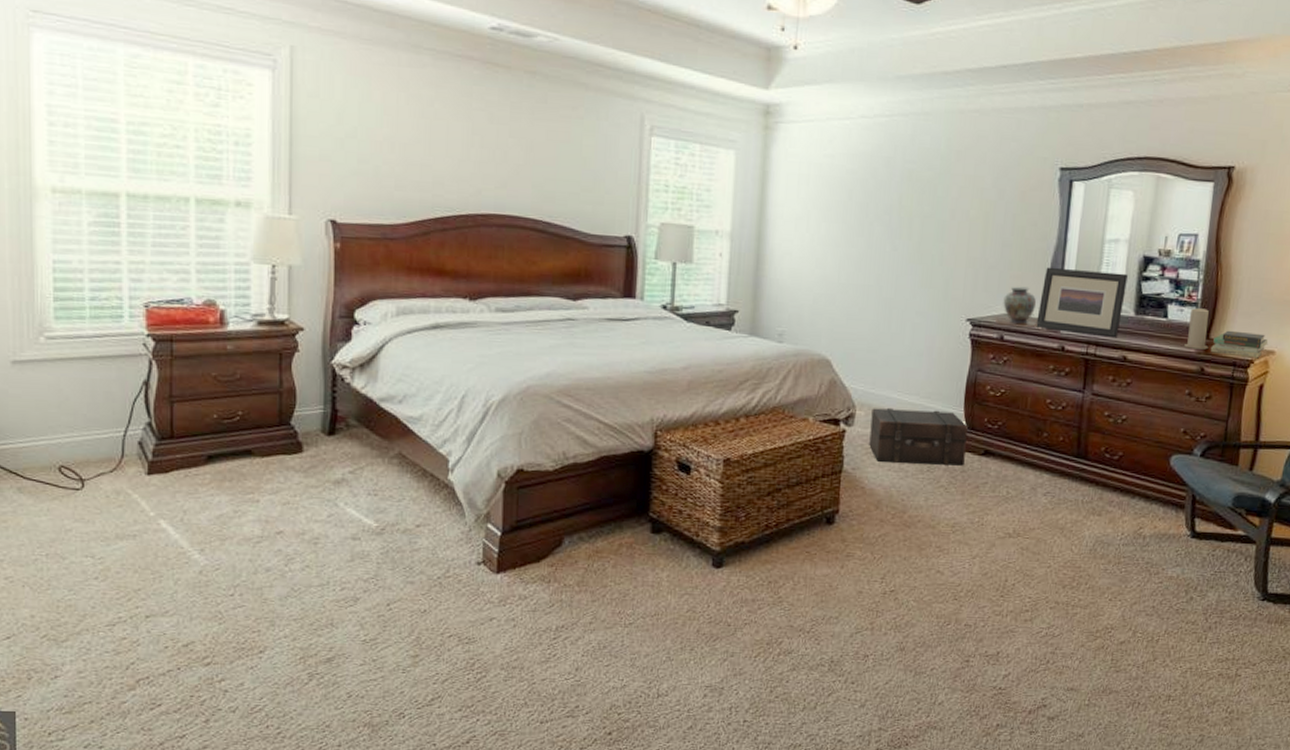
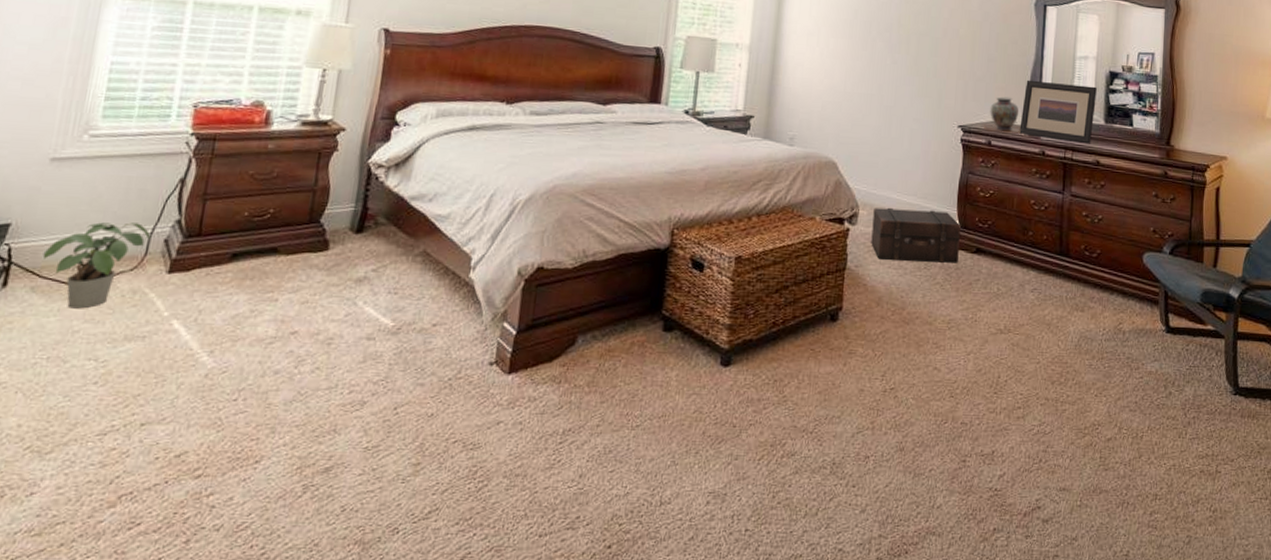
potted plant: none [23,425,125,509] -> present [43,222,152,309]
candle: present [1183,308,1209,350] -> none [1148,118,1170,155]
books: present [1211,330,1268,359] -> none [1172,138,1220,163]

